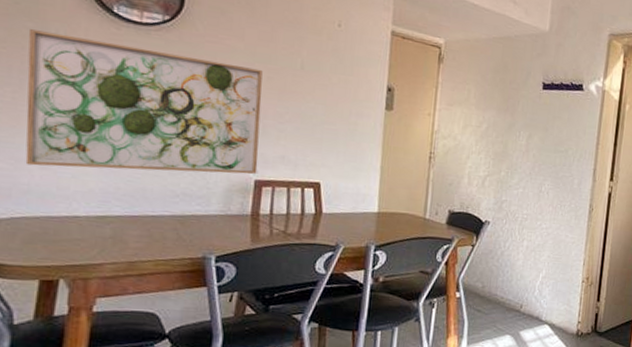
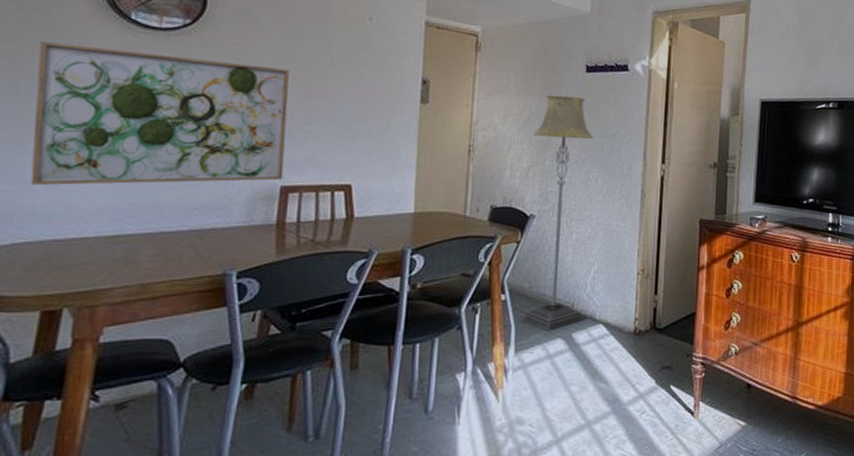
floor lamp: none [474,109,547,328] -> present [522,95,594,331]

